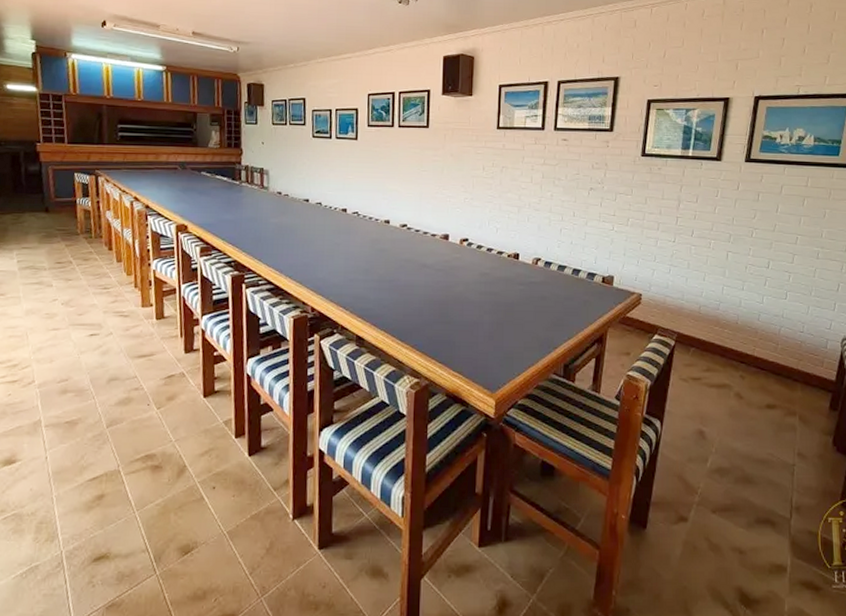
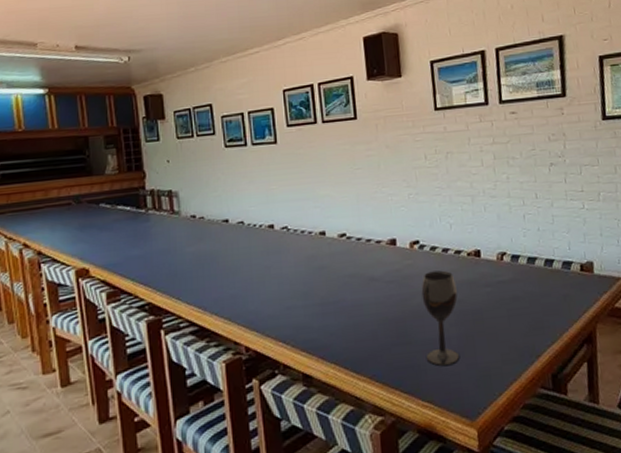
wine glass: none [462,266,495,346] -> present [421,270,459,367]

